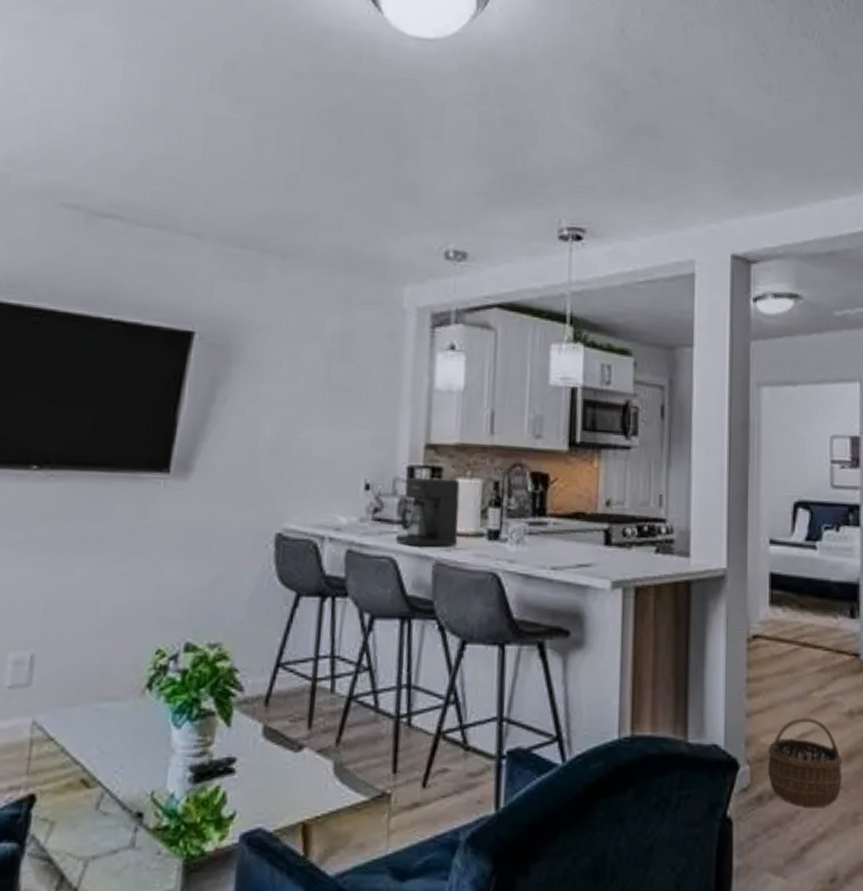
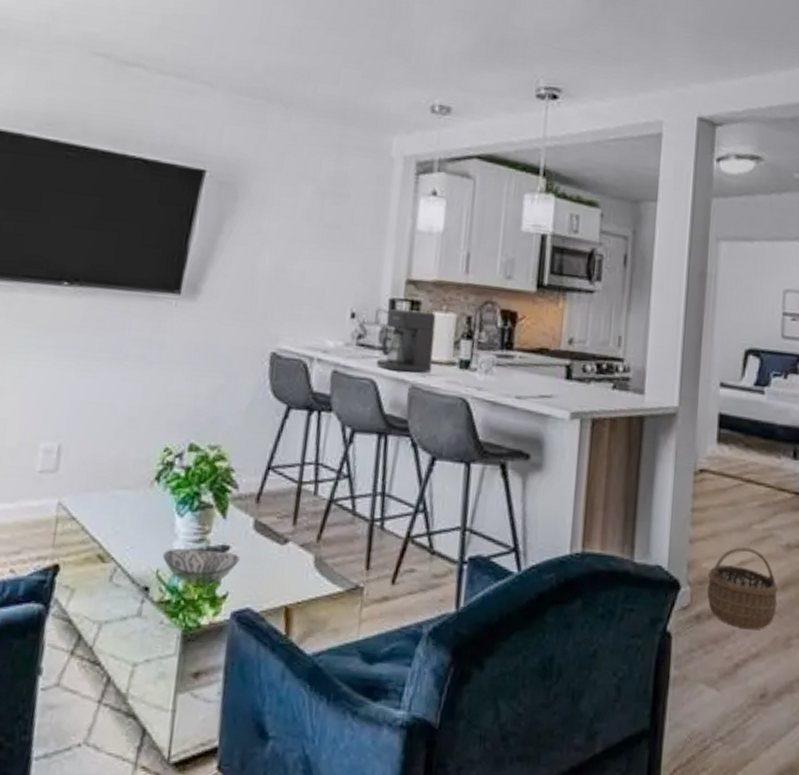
decorative bowl: none [158,764,249,807] -> present [163,548,240,587]

